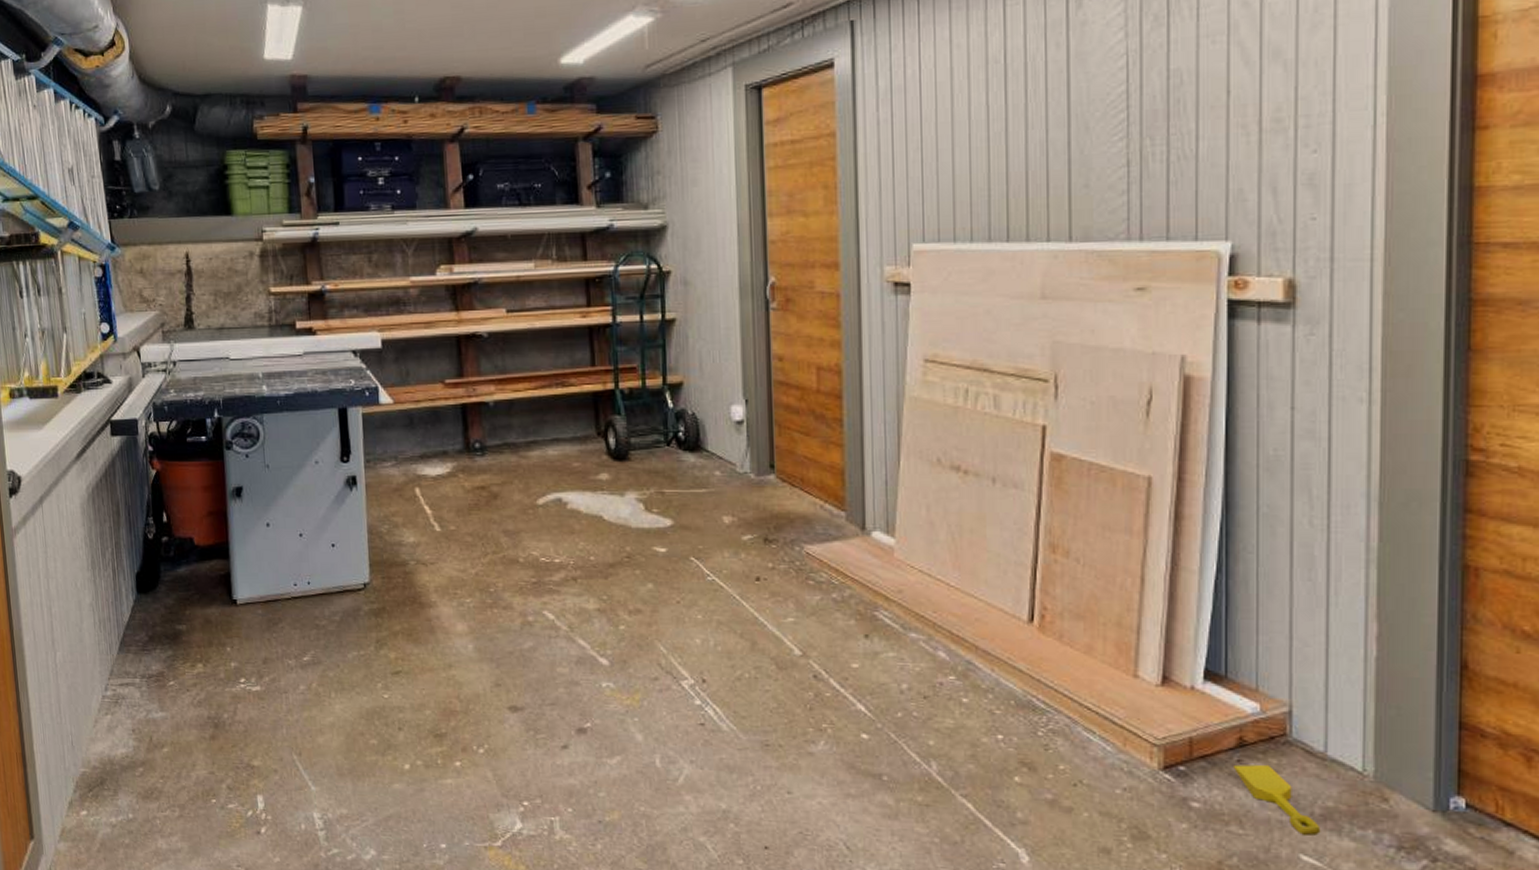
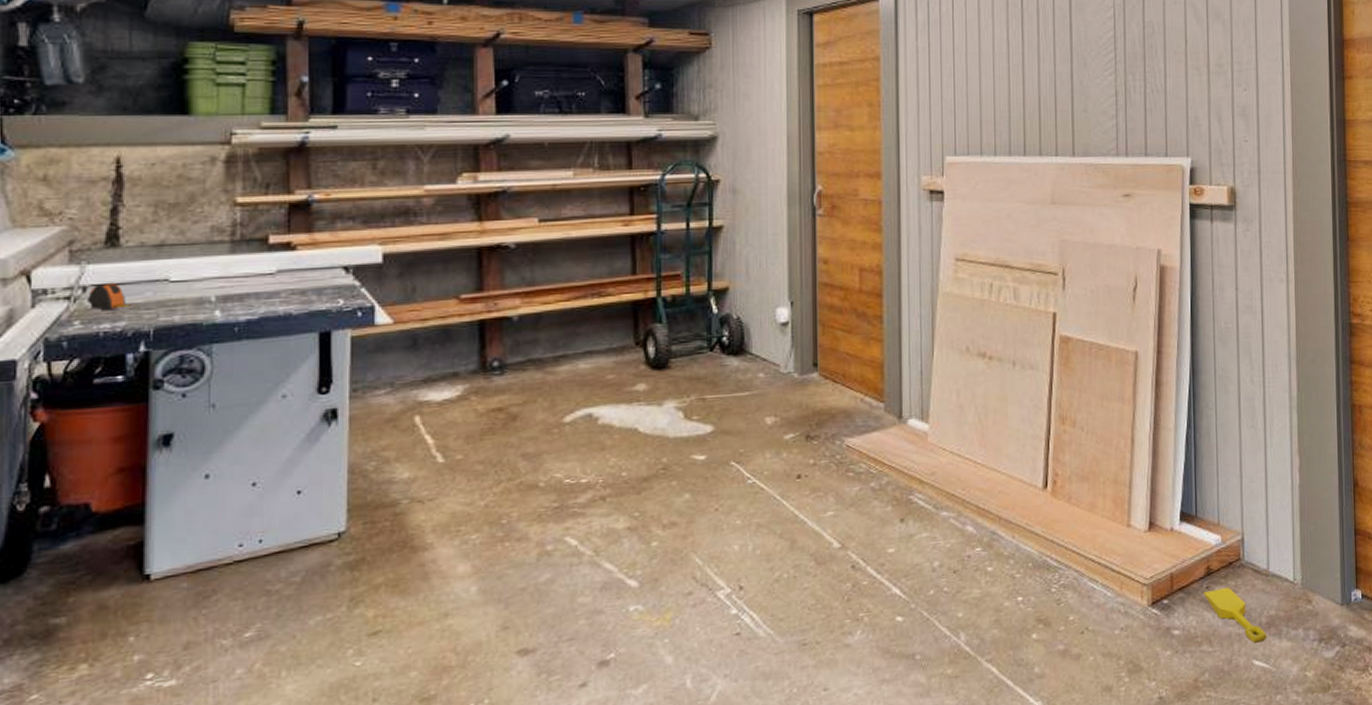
tape measure: none [175,358,212,382] -> present [84,282,141,311]

